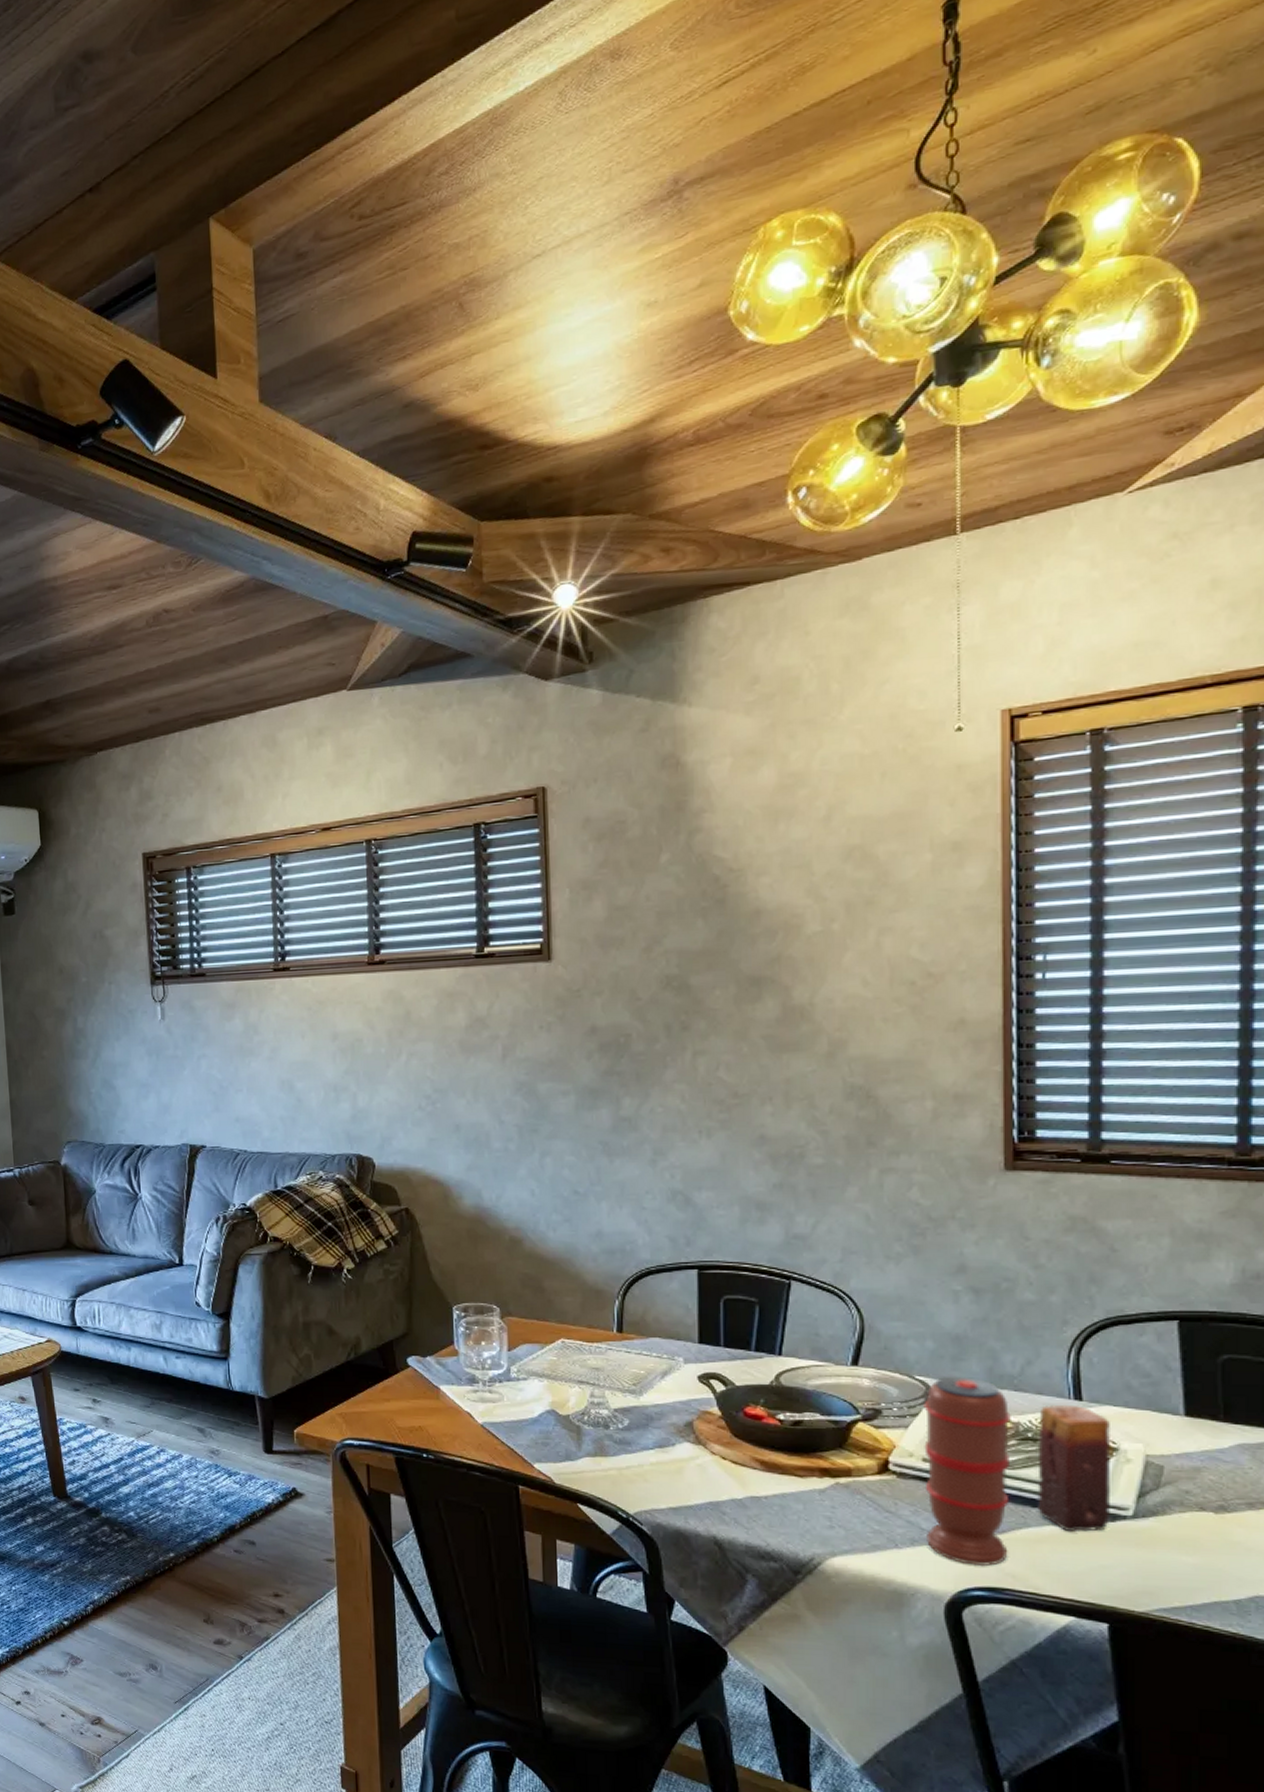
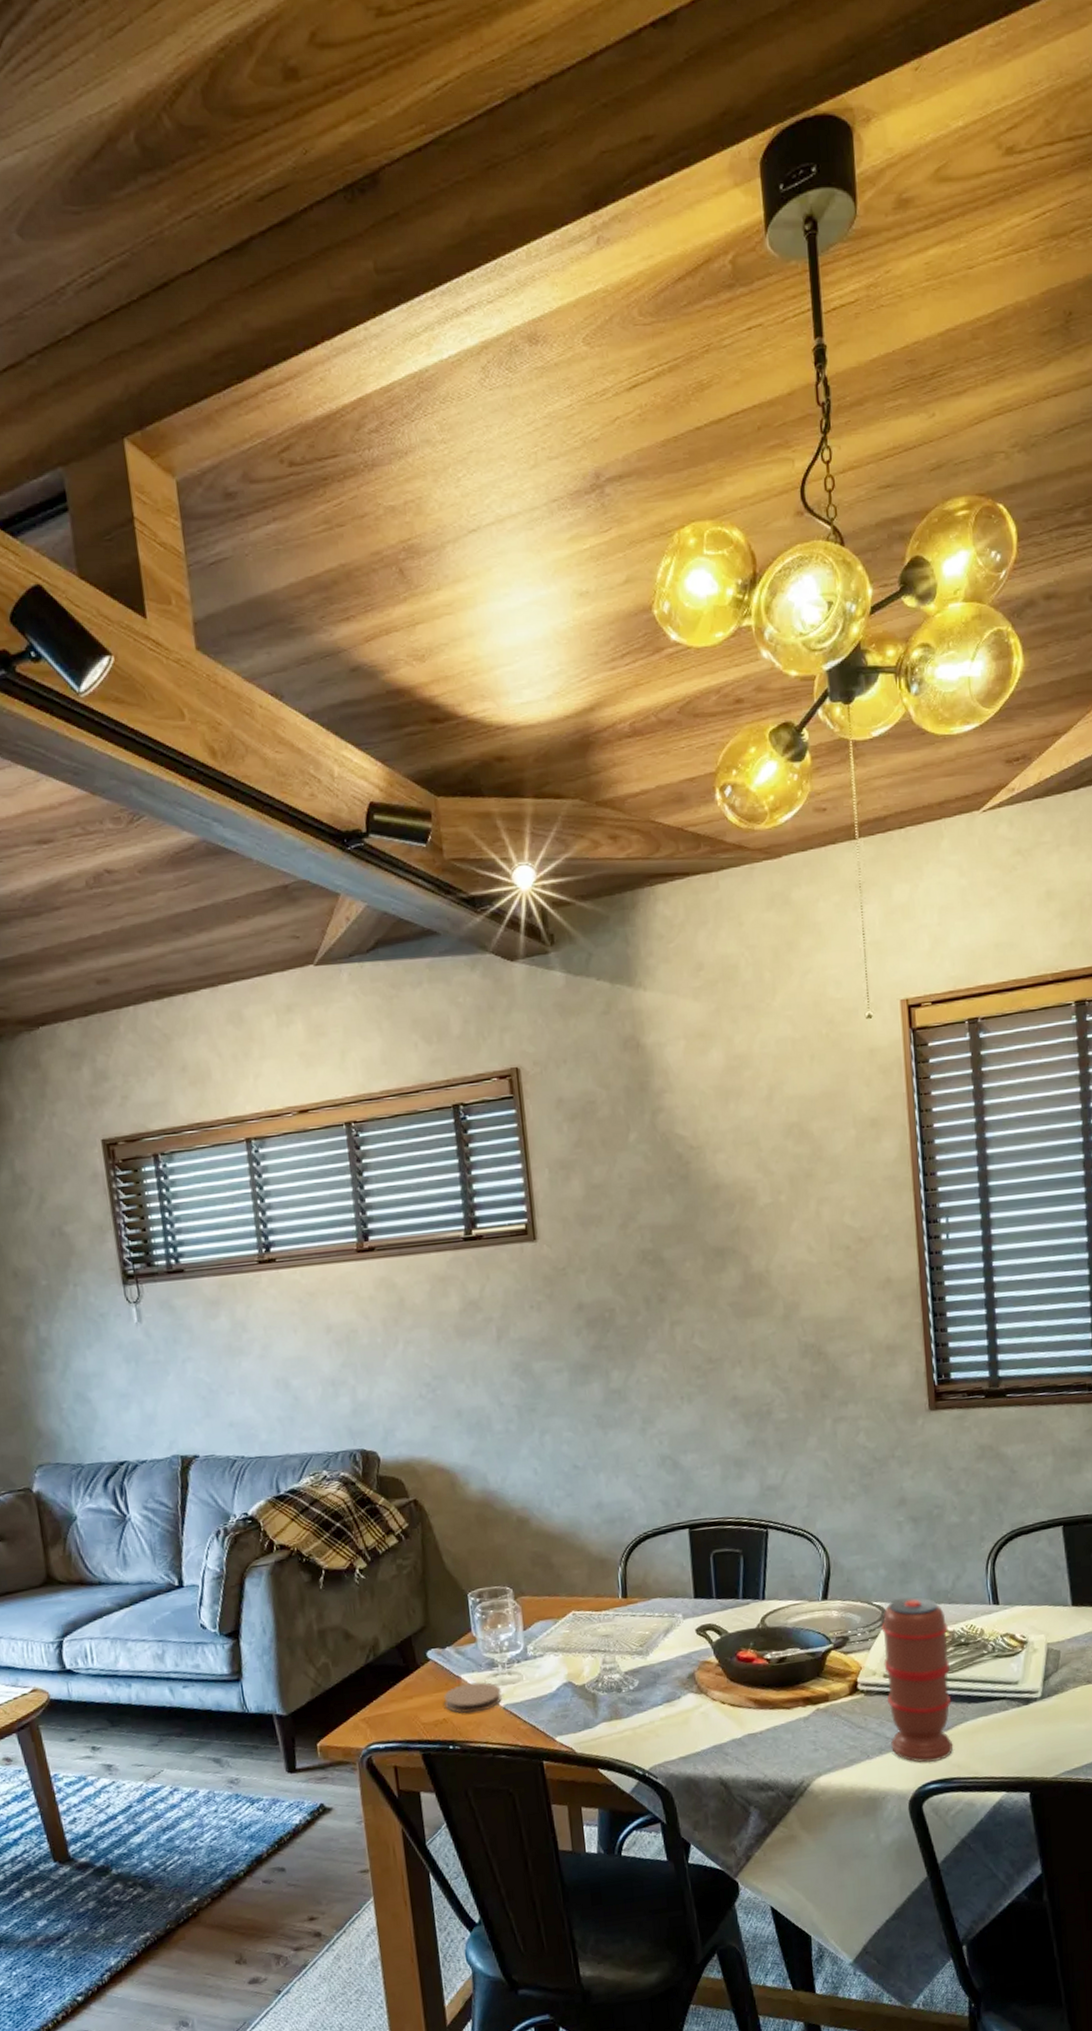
coaster: none [421,1394,480,1425] -> present [444,1681,502,1714]
candle: present [1037,1404,1112,1532] -> none [968,1608,1025,1719]

